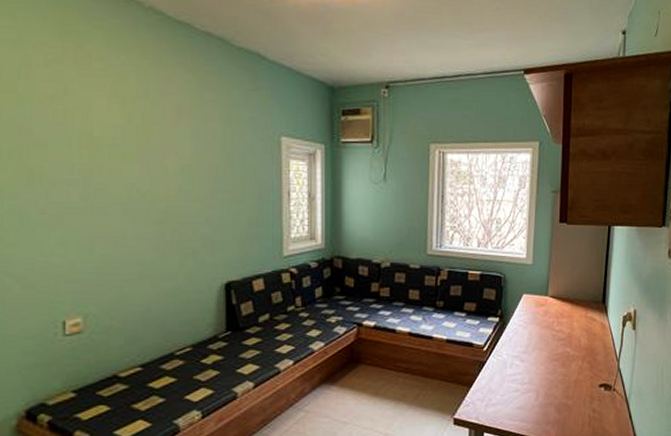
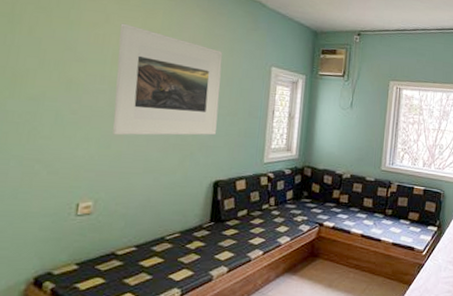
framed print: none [83,93,220,236] -> present [112,23,223,136]

